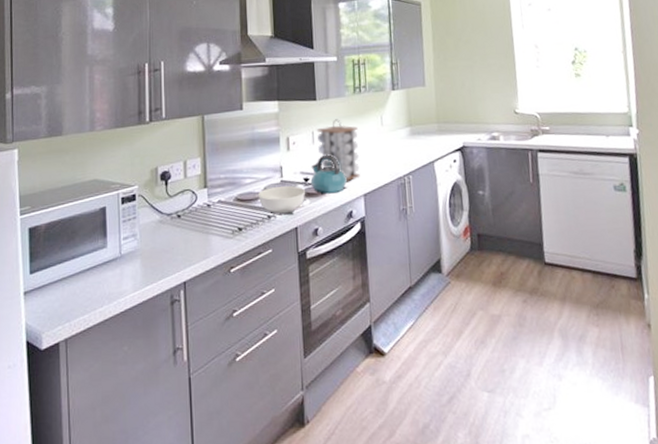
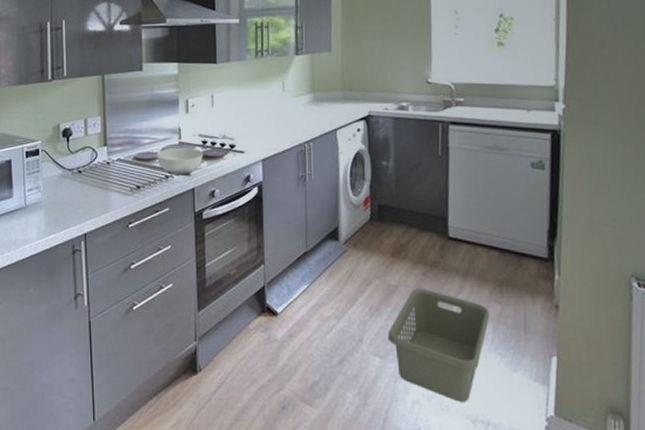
kettle: present [310,154,347,194] -> none [208,118,245,157]
spice rack: present [316,119,360,181] -> none [216,83,259,146]
laundry basket: none [494,316,589,432] -> present [387,289,490,402]

